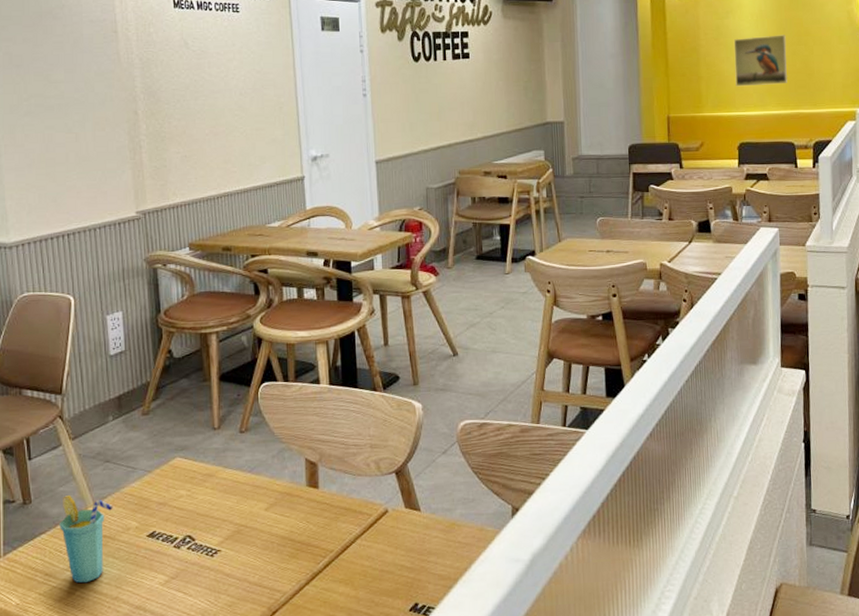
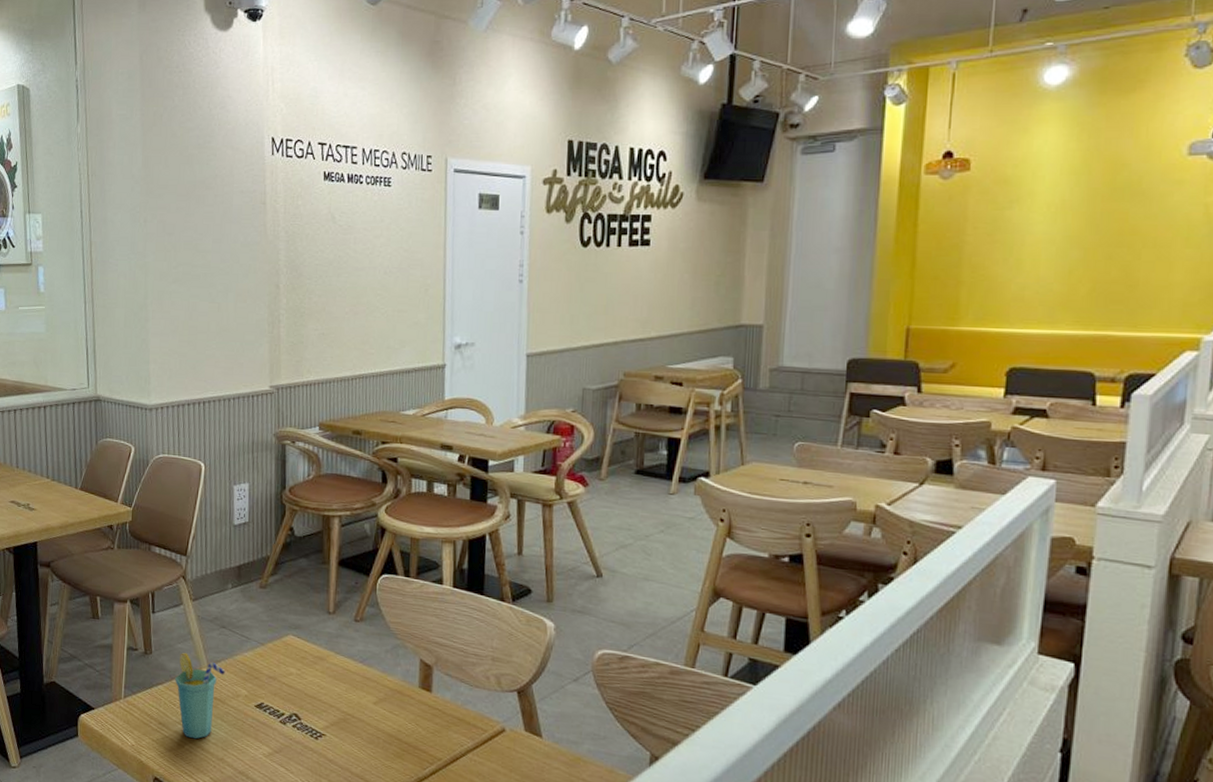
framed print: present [734,35,788,87] -> none [1013,232,1099,297]

